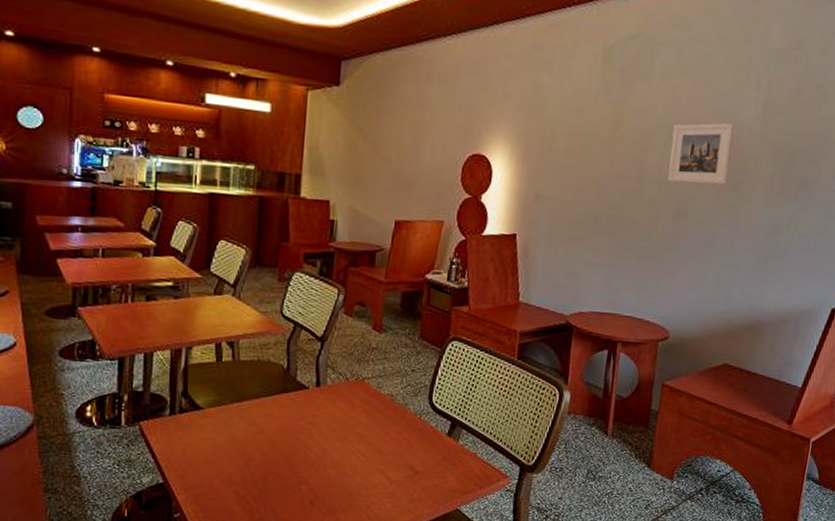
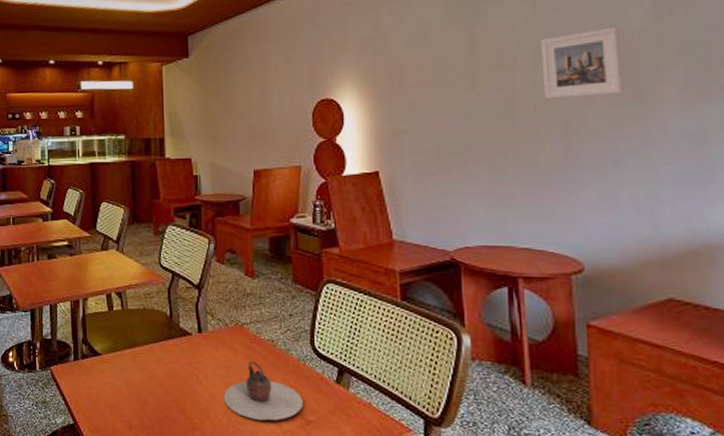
teapot: none [335,415,414,473] -> present [224,361,303,421]

